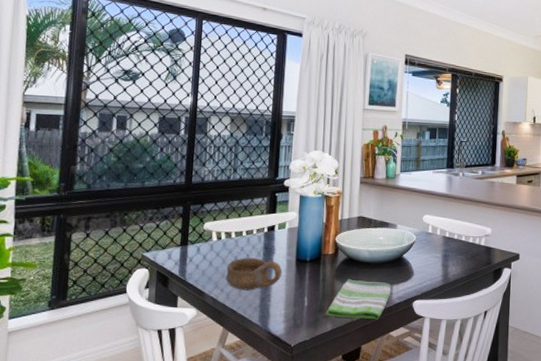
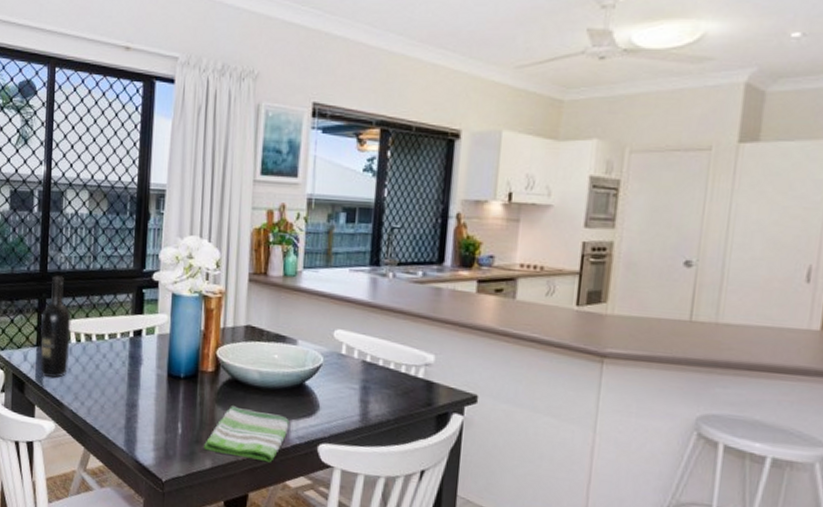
wine bottle: none [183,186,213,272] -> present [39,276,72,378]
bowl: present [226,257,283,290] -> none [86,366,151,407]

